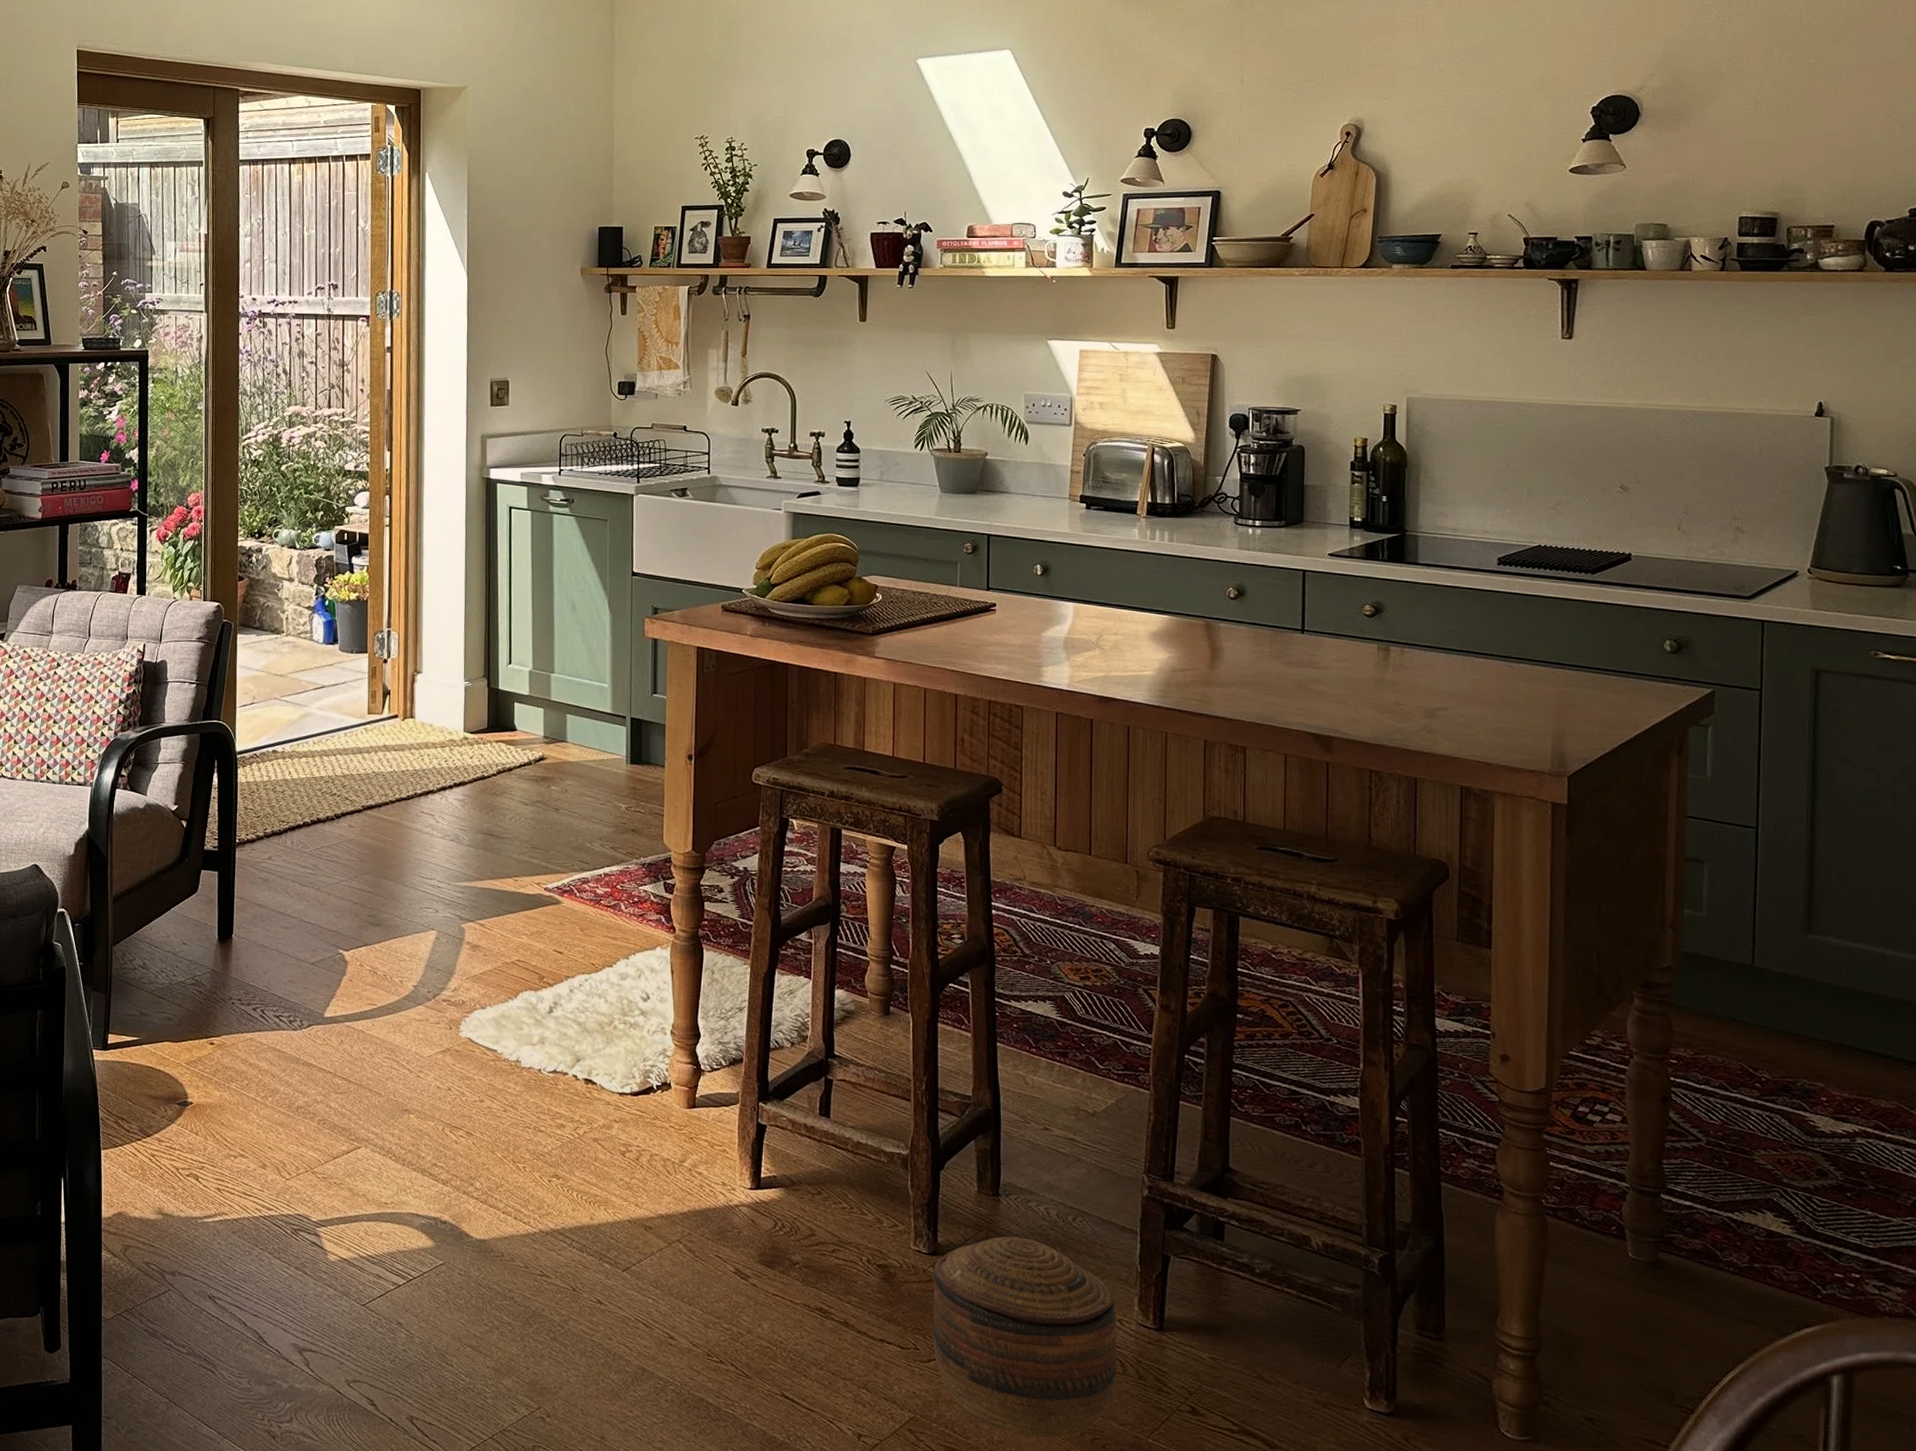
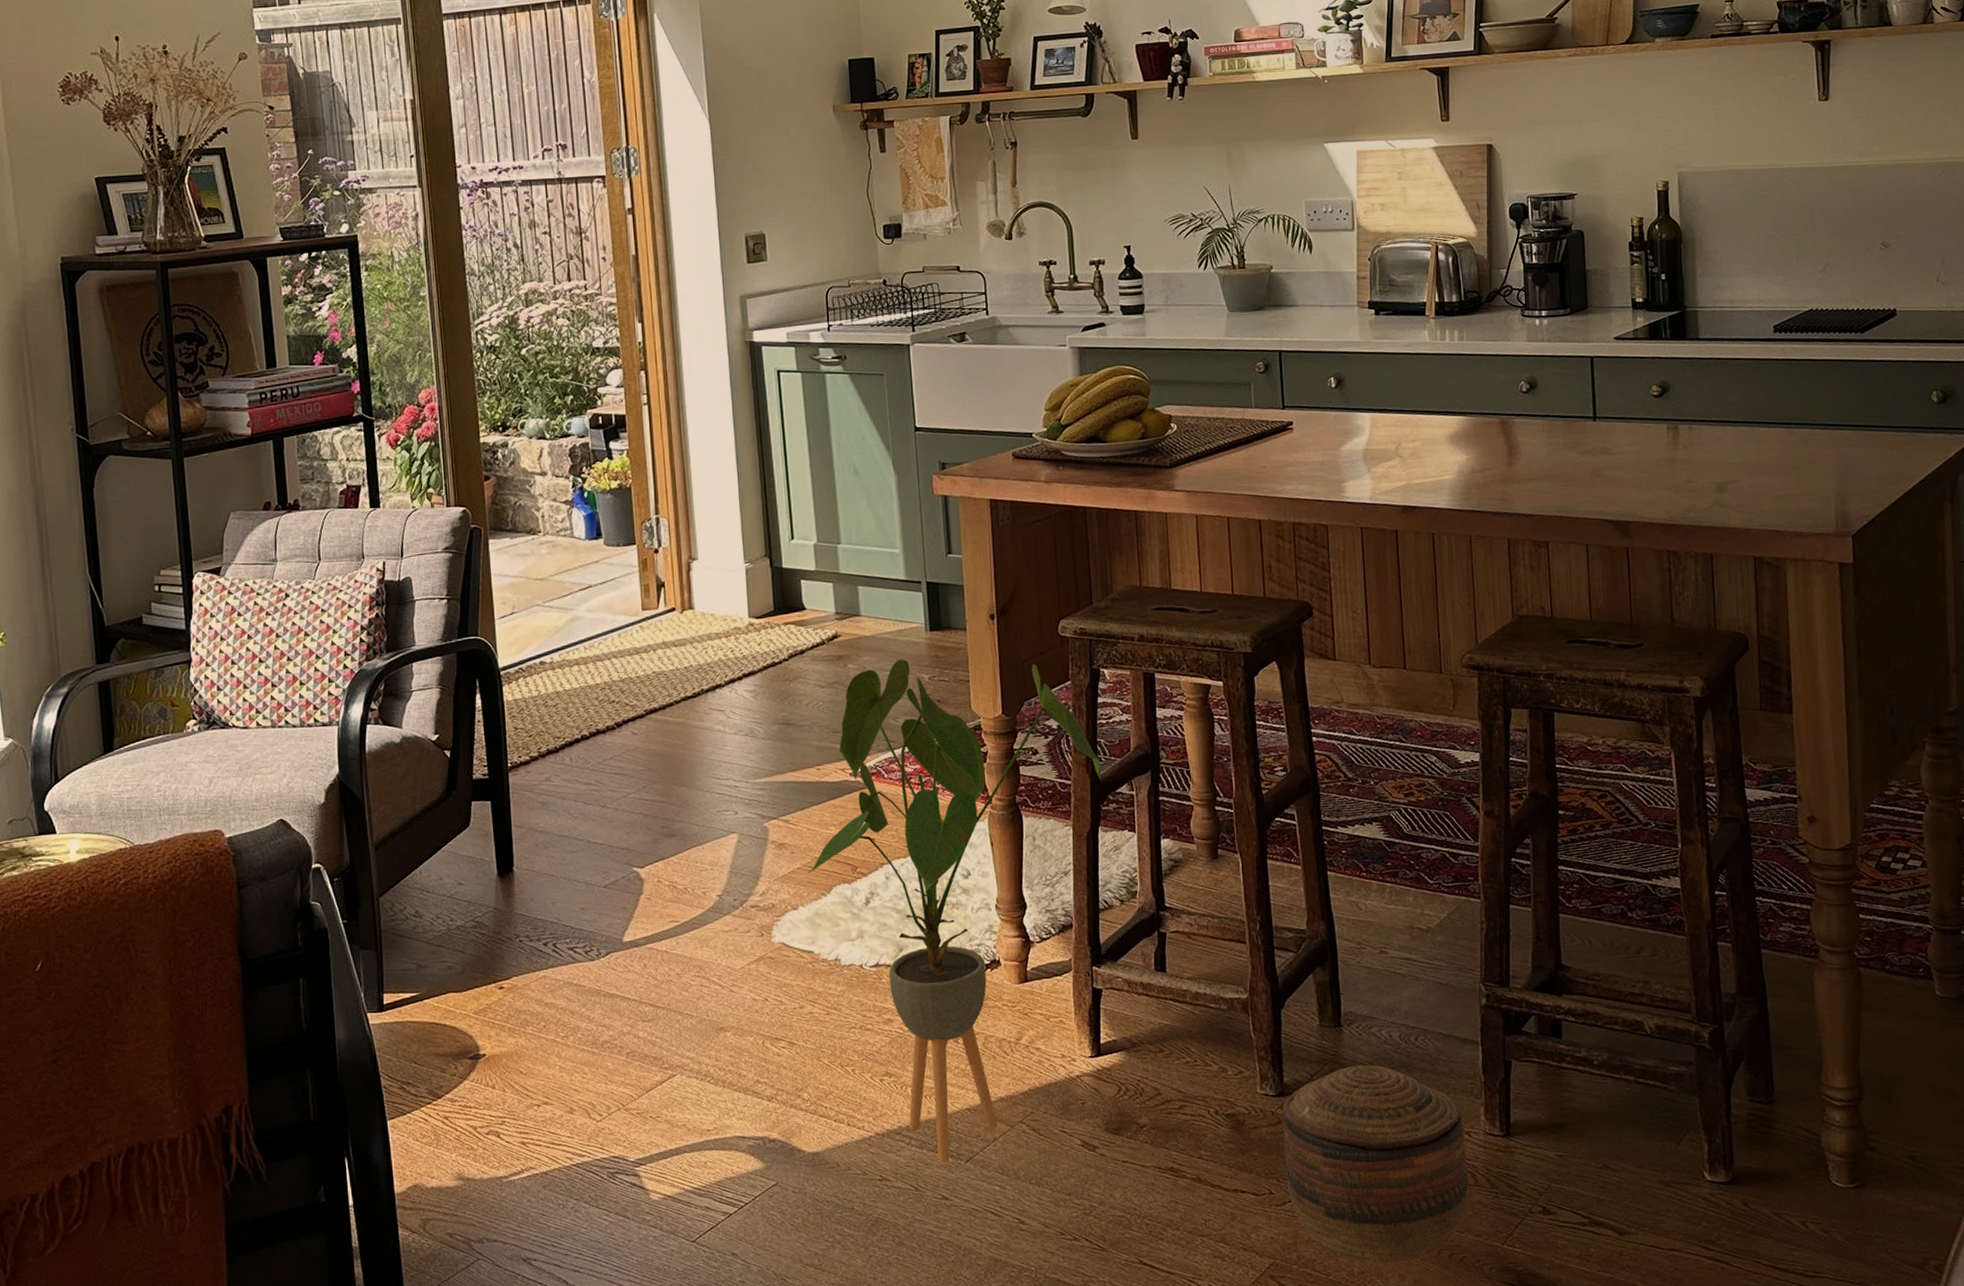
house plant: none [497,786,782,1270] -> present [807,658,1101,1164]

